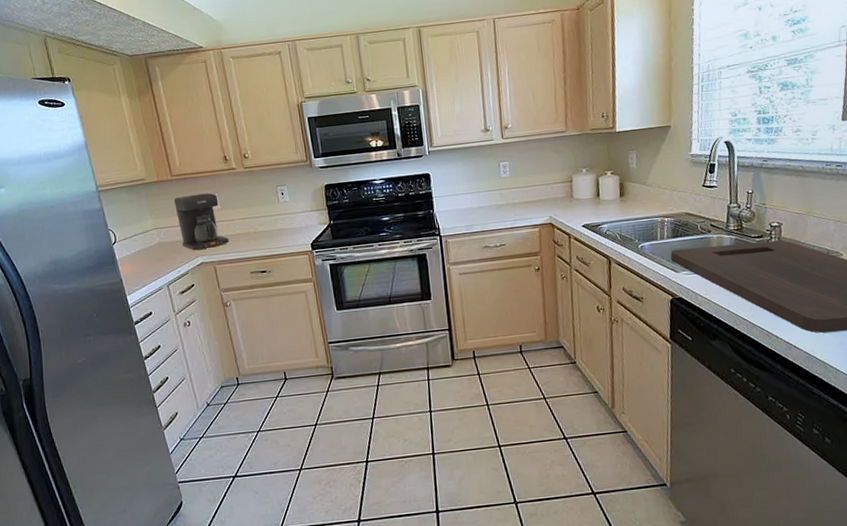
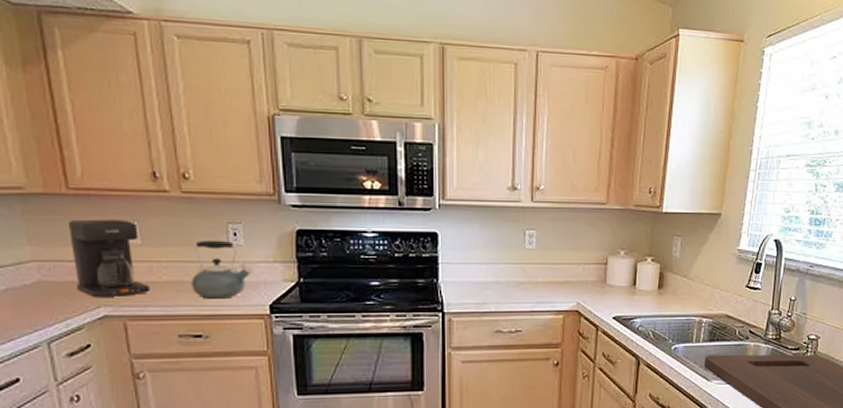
kettle: none [255,199,298,244] -> present [190,240,254,299]

